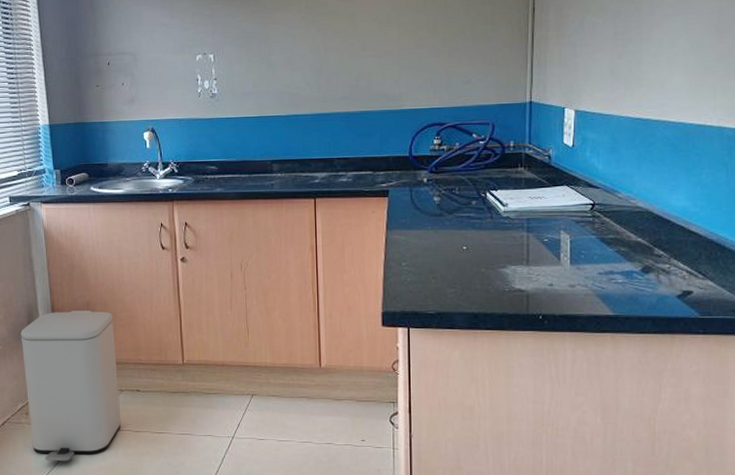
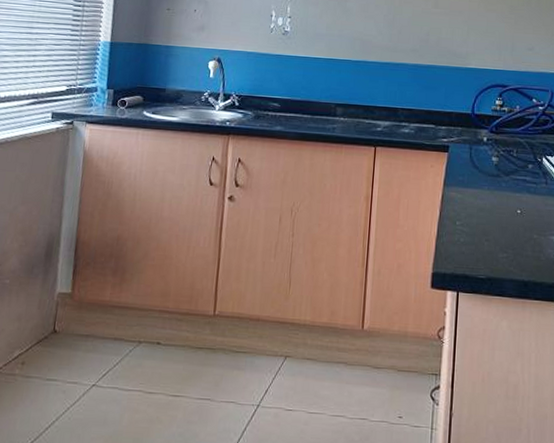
pedal bin: present [20,310,122,461] -> none [22,244,144,426]

